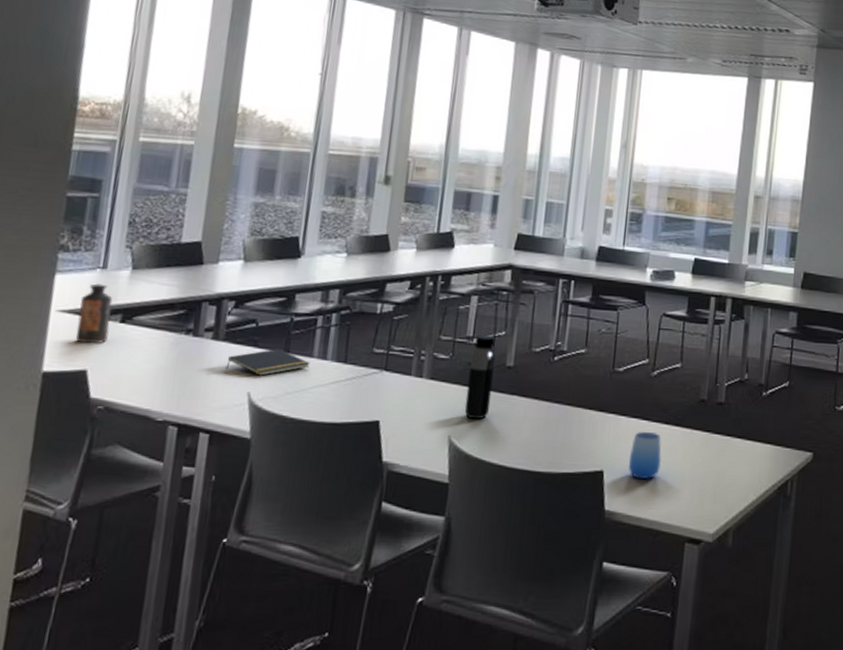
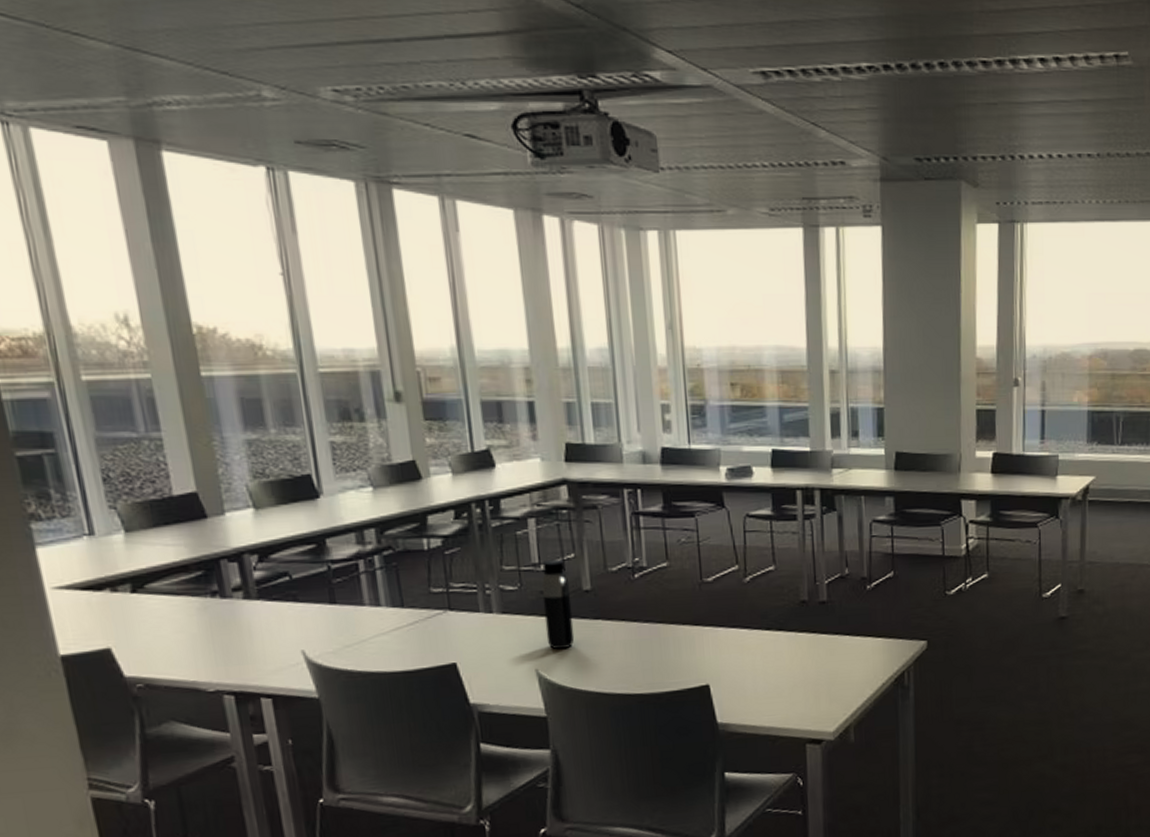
bottle: present [76,283,113,344] -> none [75,552,123,620]
notepad: present [226,348,310,376] -> none [268,600,364,632]
cup: present [628,431,662,479] -> none [734,639,770,688]

